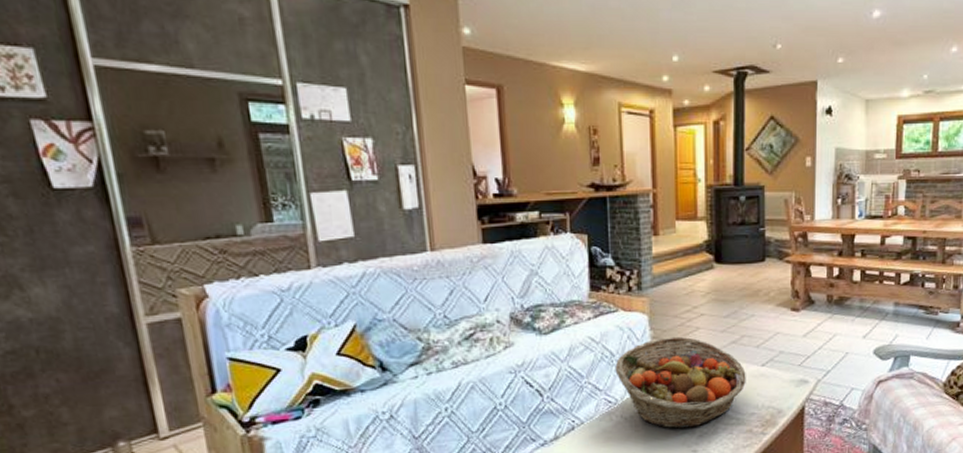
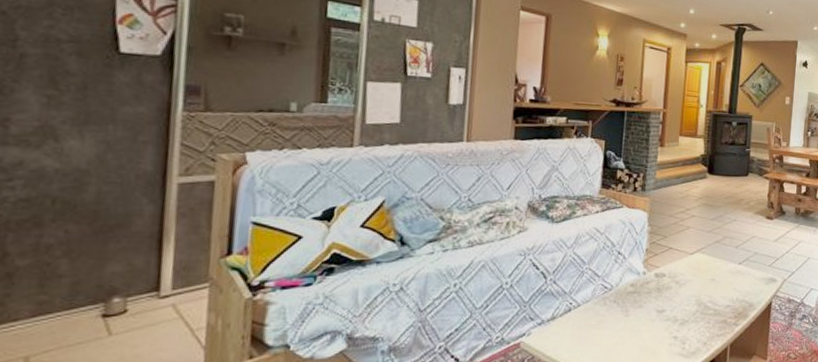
fruit basket: present [615,336,746,429] -> none [614,233,725,316]

